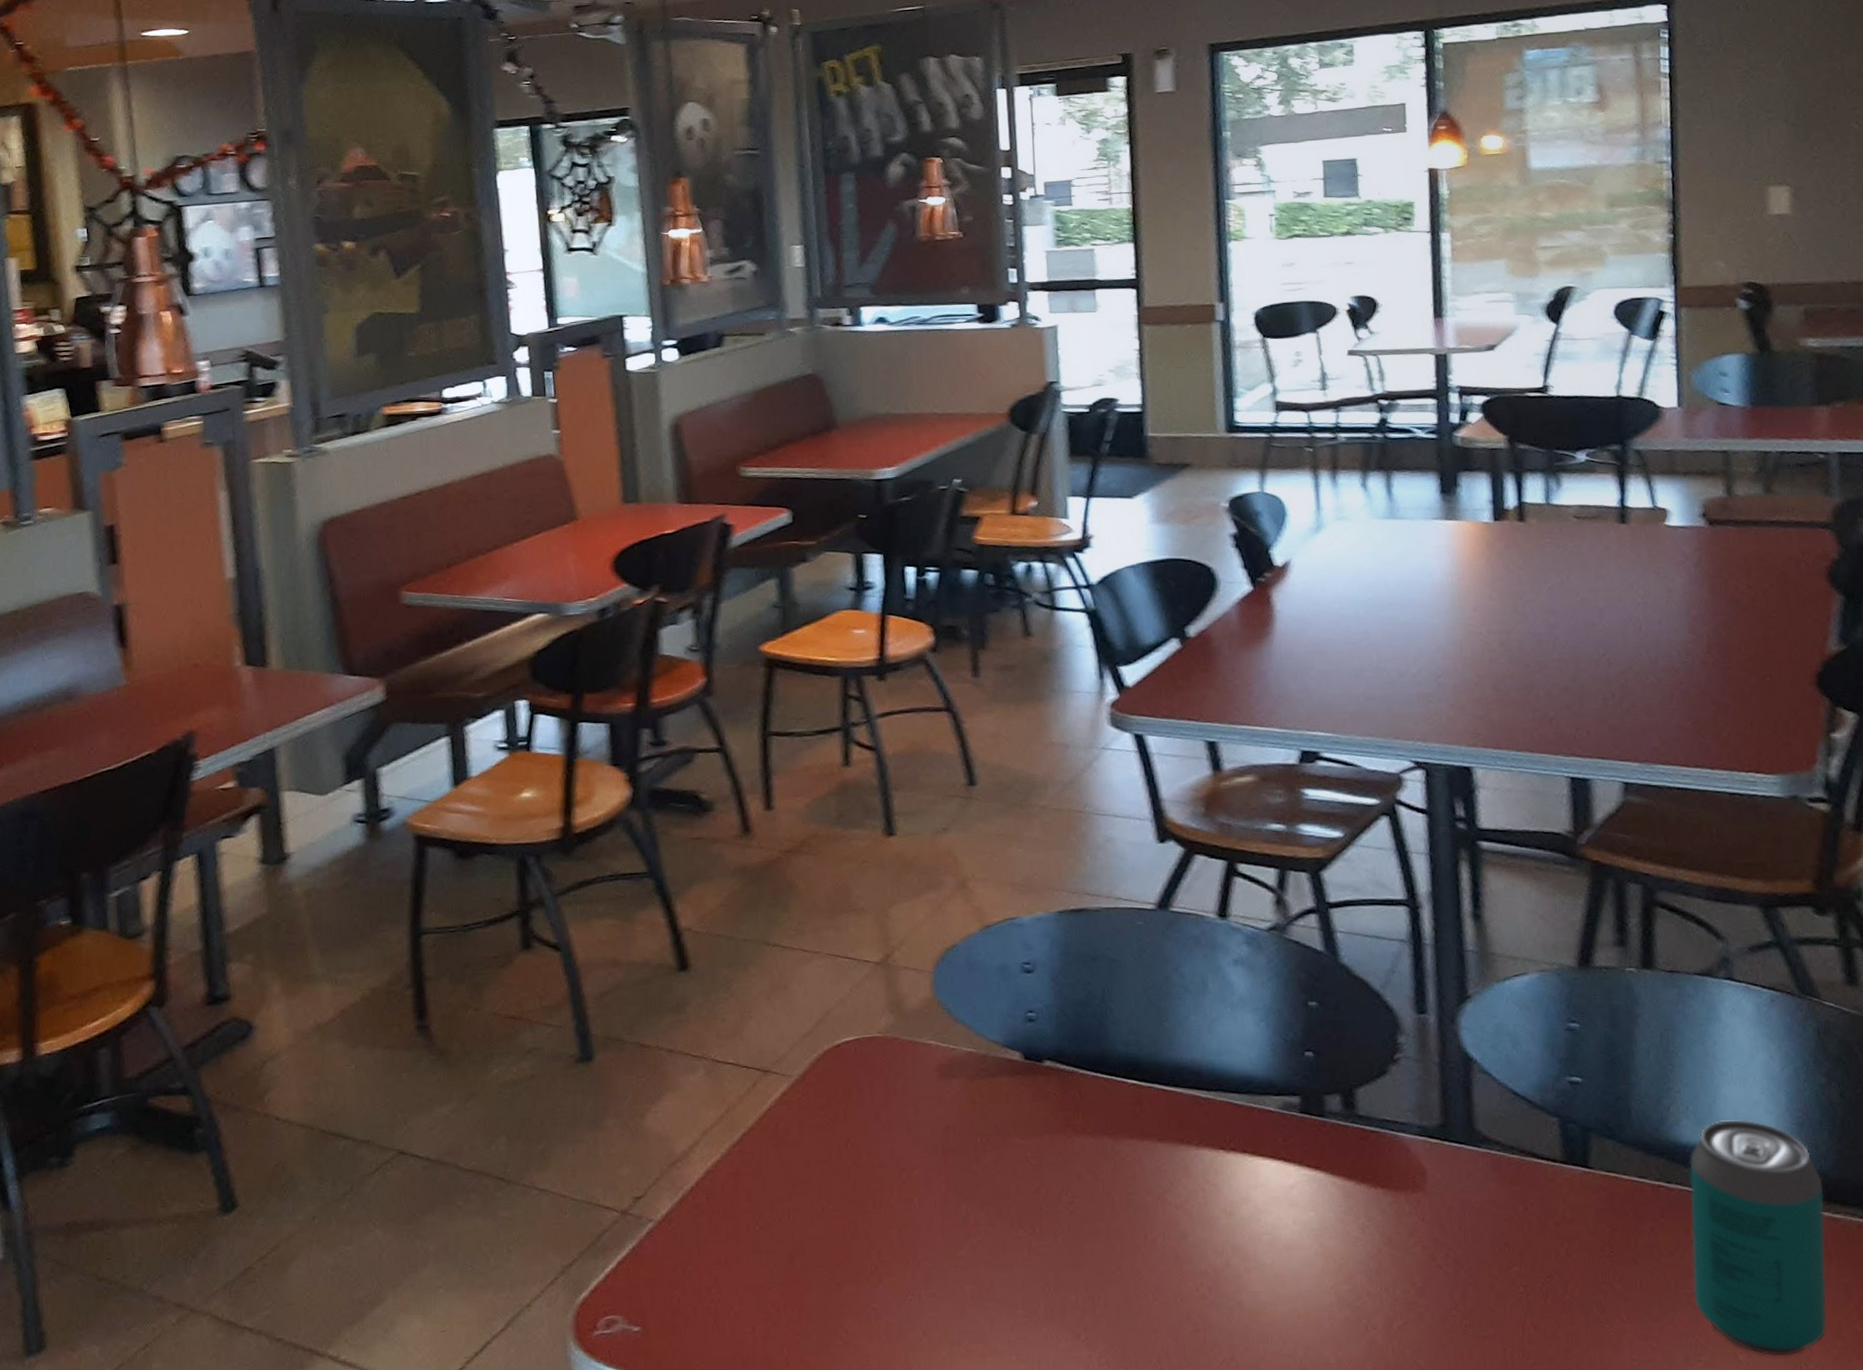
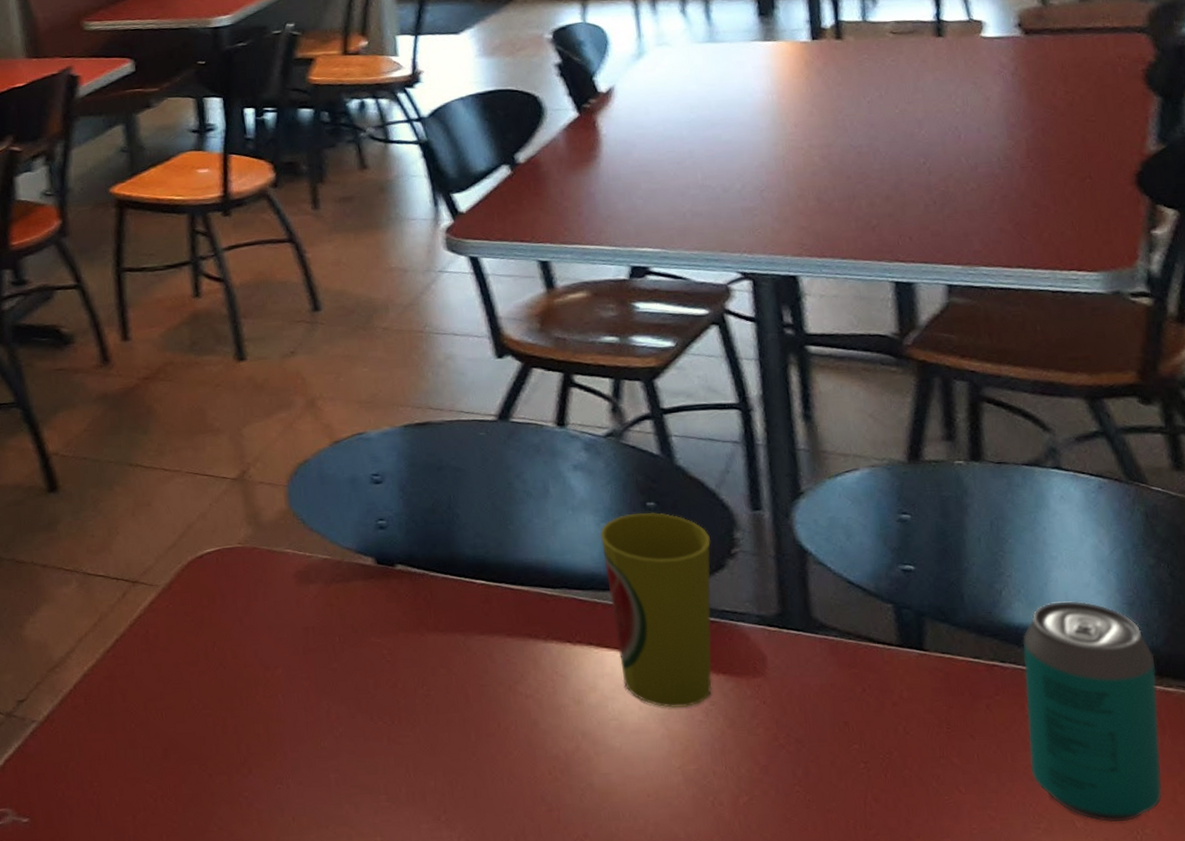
cup: none [1259,1012,1373,1223] -> present [600,512,712,708]

